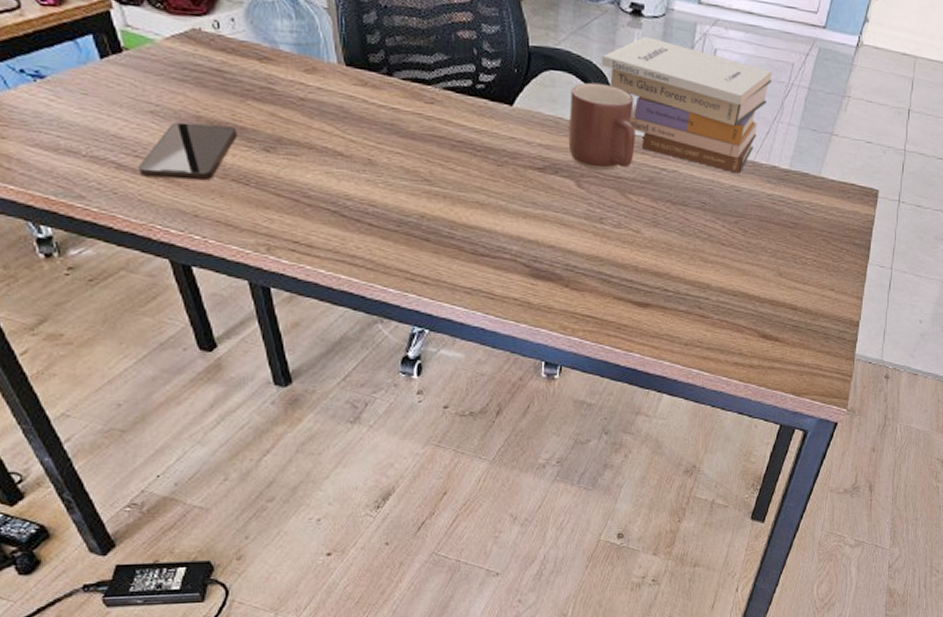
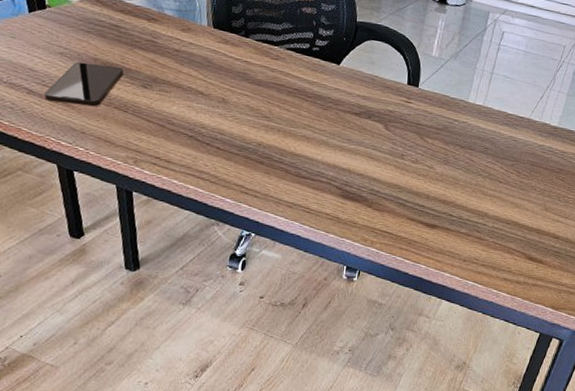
mug: present [568,82,635,171] -> none [381,51,436,119]
books: present [601,36,773,174] -> none [412,19,548,127]

